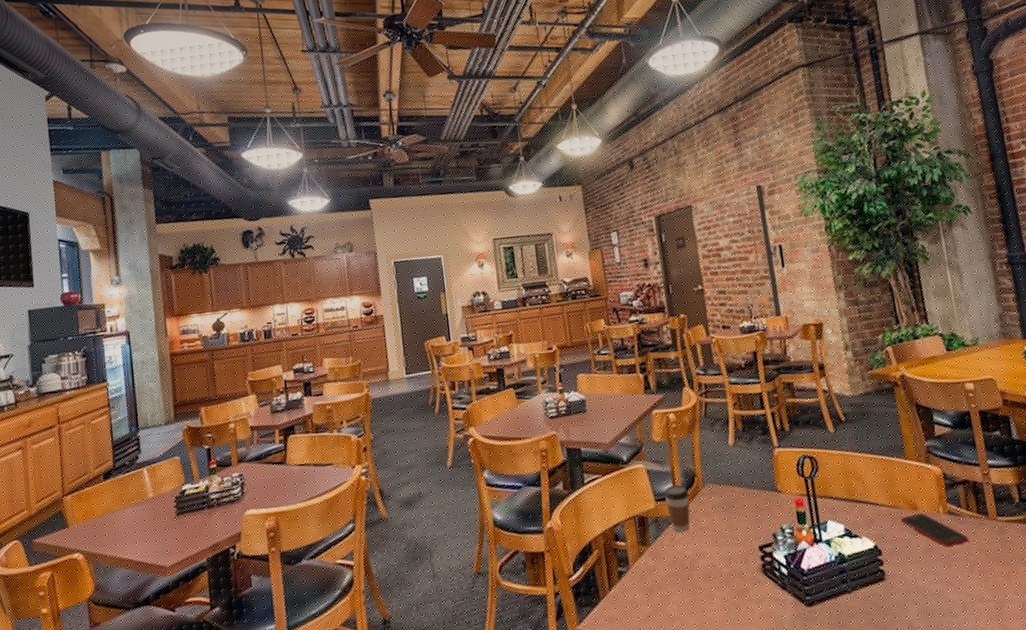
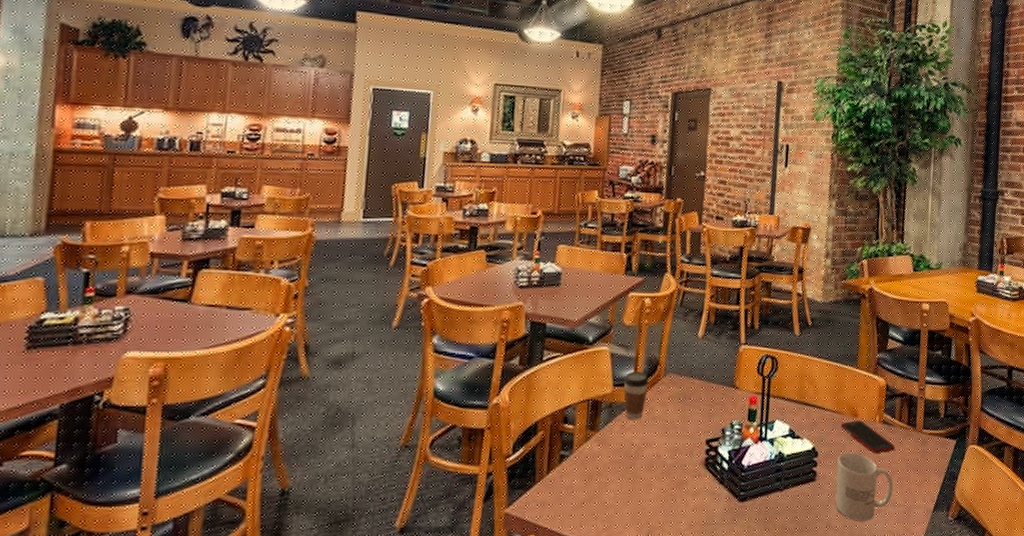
mug: none [904,547,978,621] -> present [835,452,894,522]

